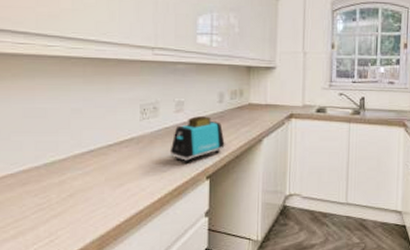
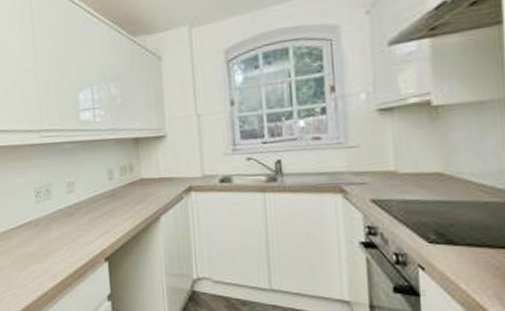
toaster: present [169,116,225,163] -> none [66,195,120,245]

